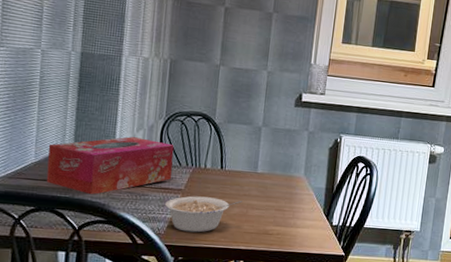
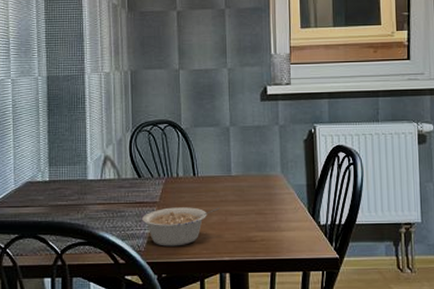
tissue box: present [46,136,174,195] -> none [26,153,145,217]

